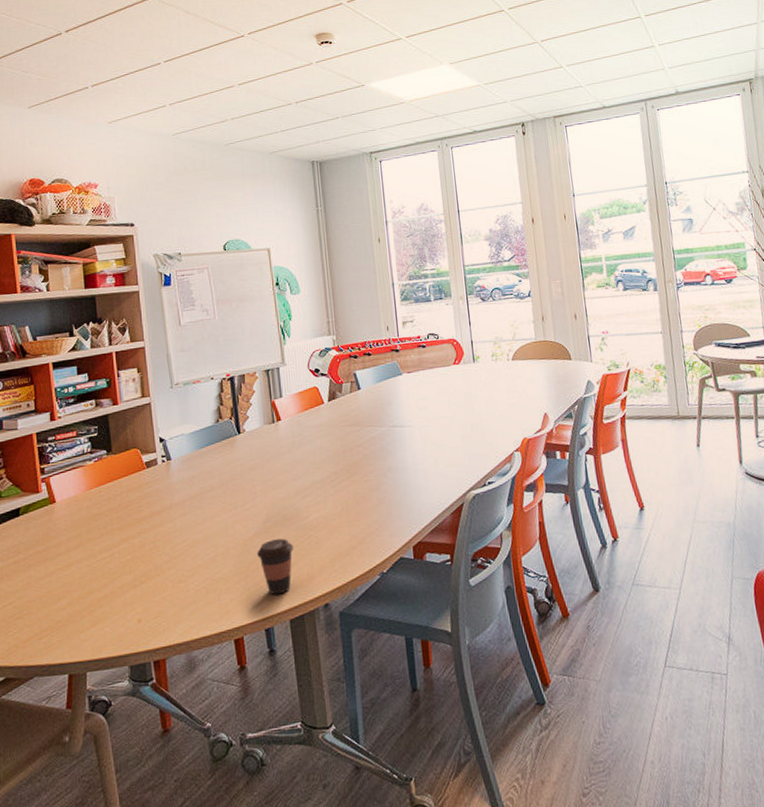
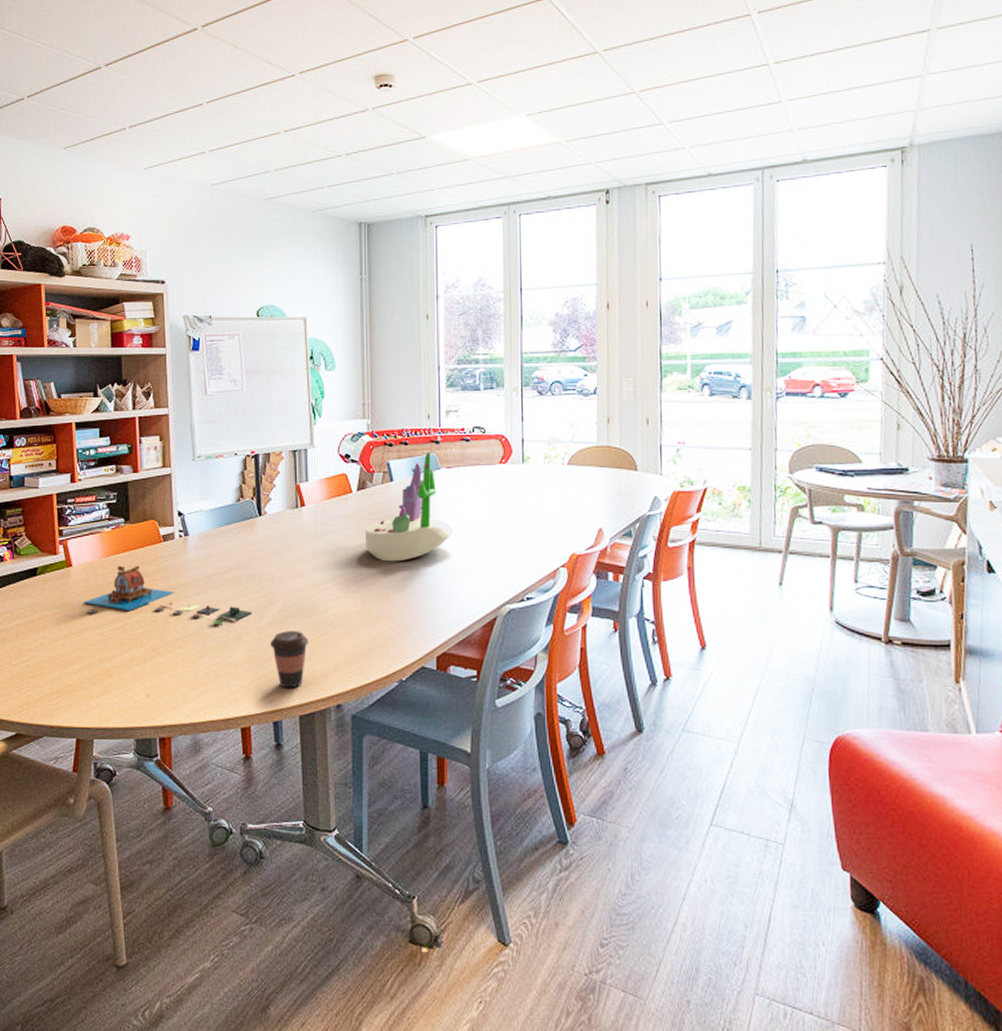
board game: none [70,494,239,548] -> present [84,565,253,624]
succulent planter: none [338,360,419,464] -> present [364,452,454,562]

